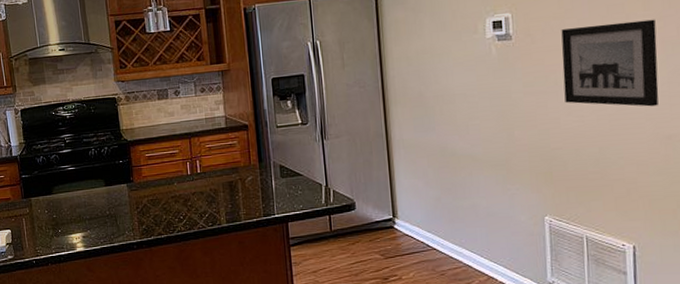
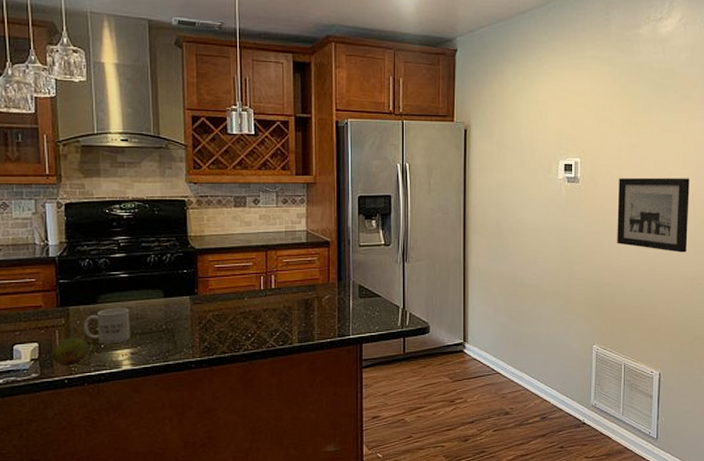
fruit: none [21,223,50,249] -> present [51,337,89,366]
mug: none [43,196,81,229] -> present [83,307,130,344]

